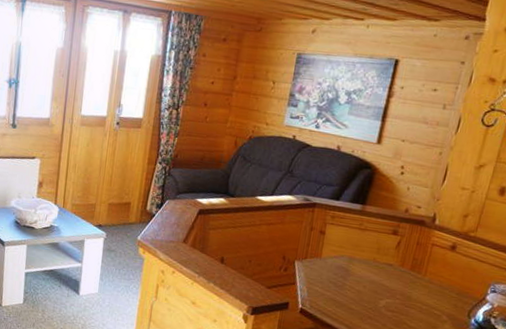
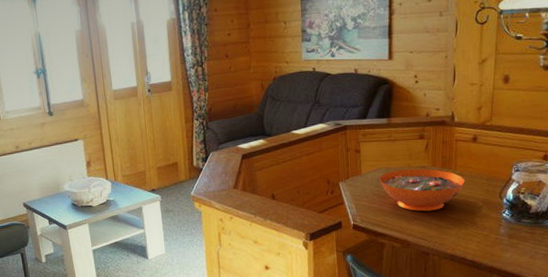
decorative bowl: none [339,261,434,314] -> present [379,168,465,212]

